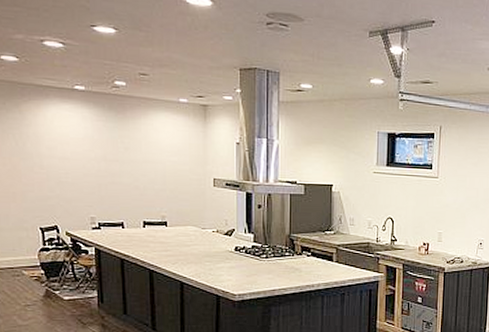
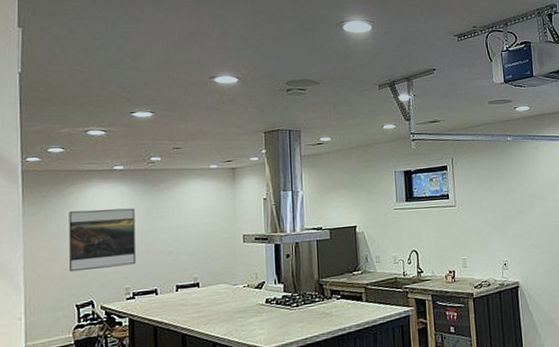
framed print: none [27,129,102,195] -> present [68,208,137,272]

